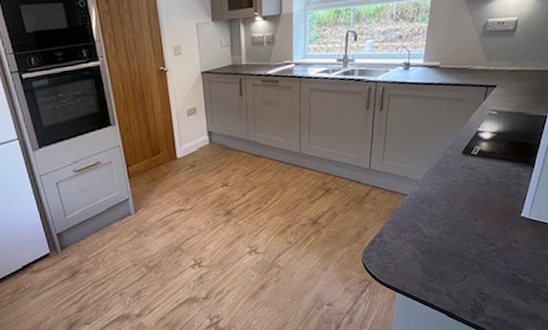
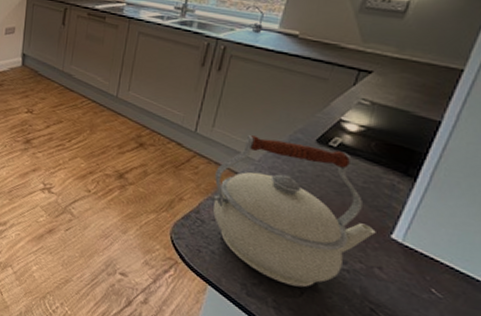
kettle: none [390,157,511,274] -> present [213,135,376,288]

